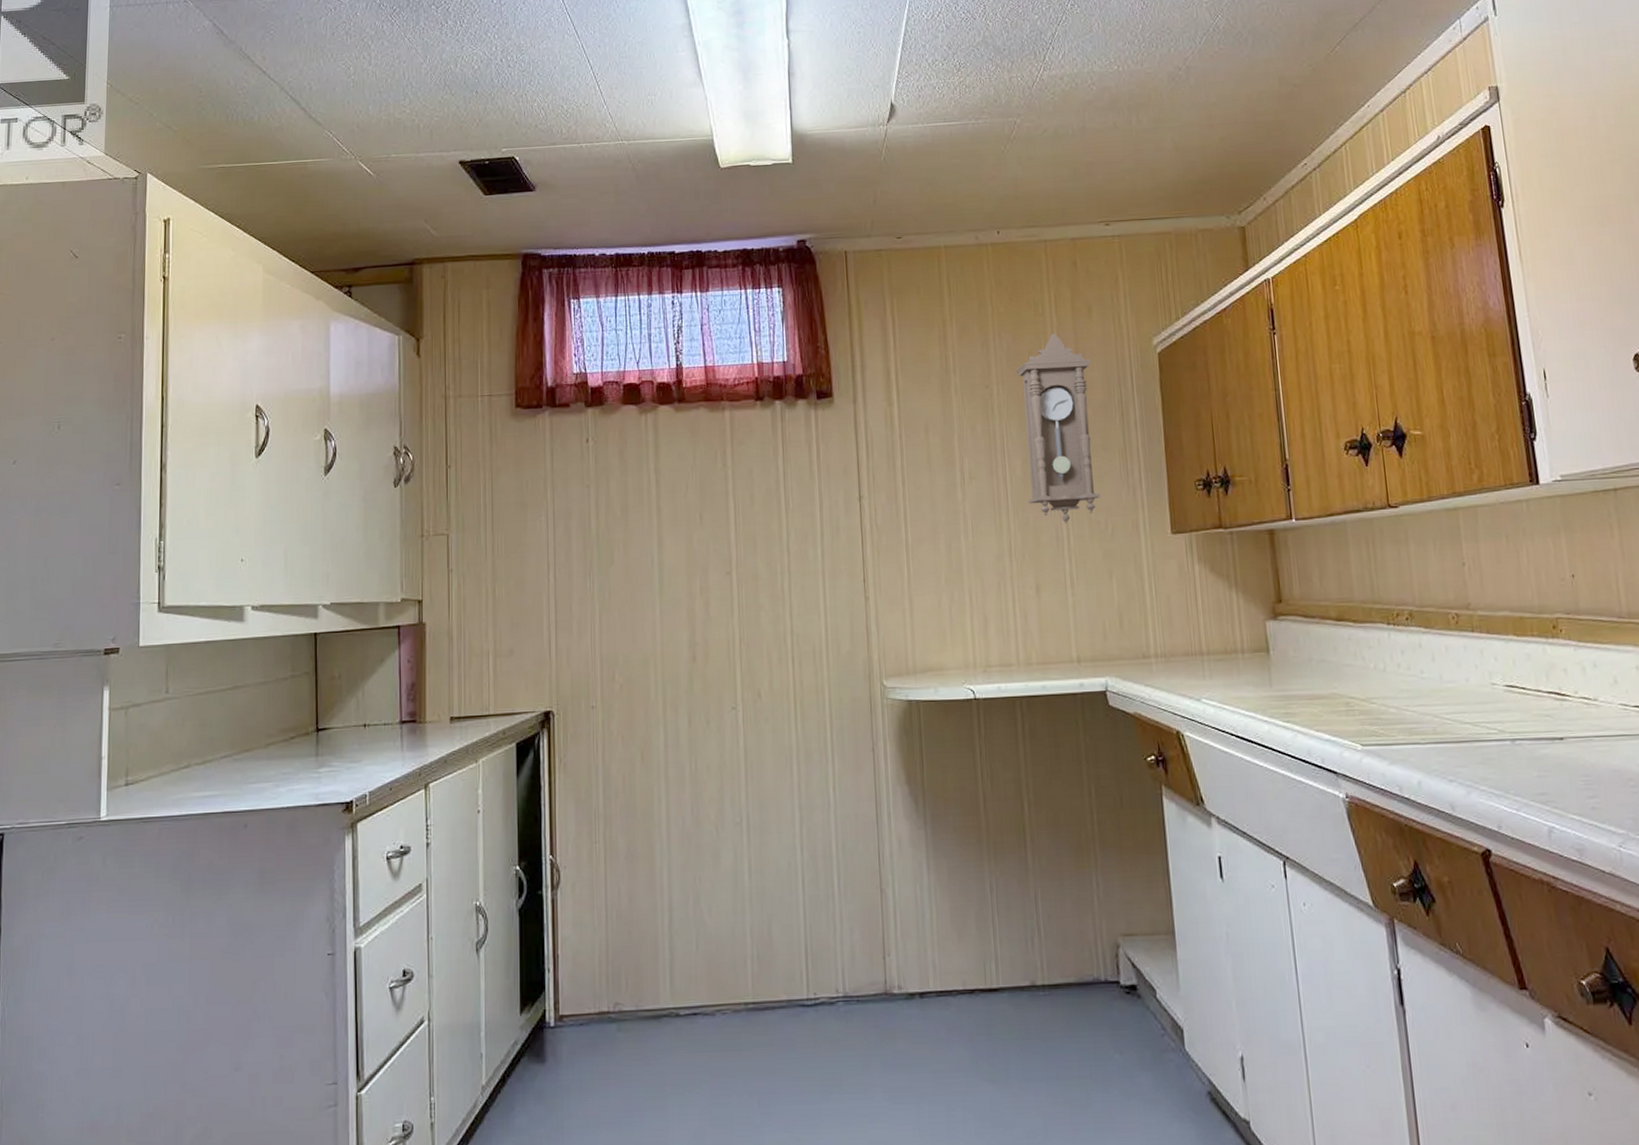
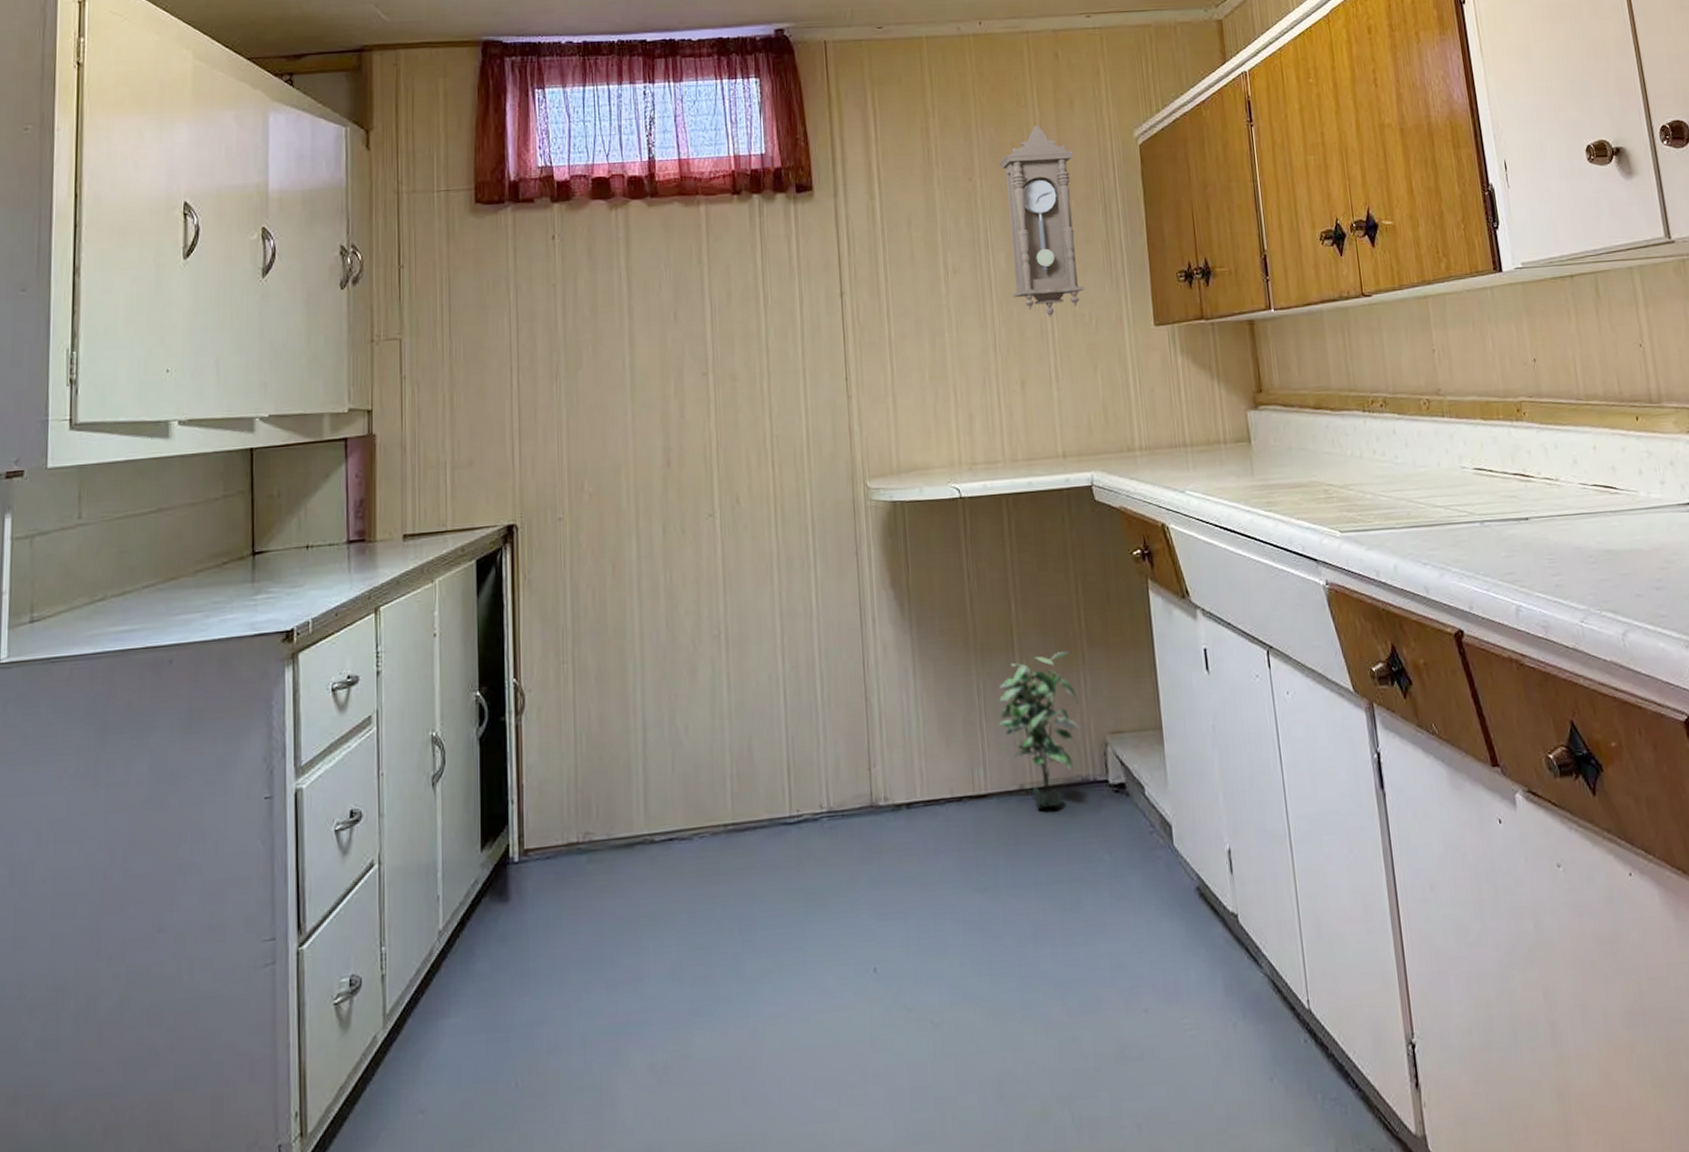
potted plant: none [1010,852,1091,1005] -> present [998,650,1080,808]

